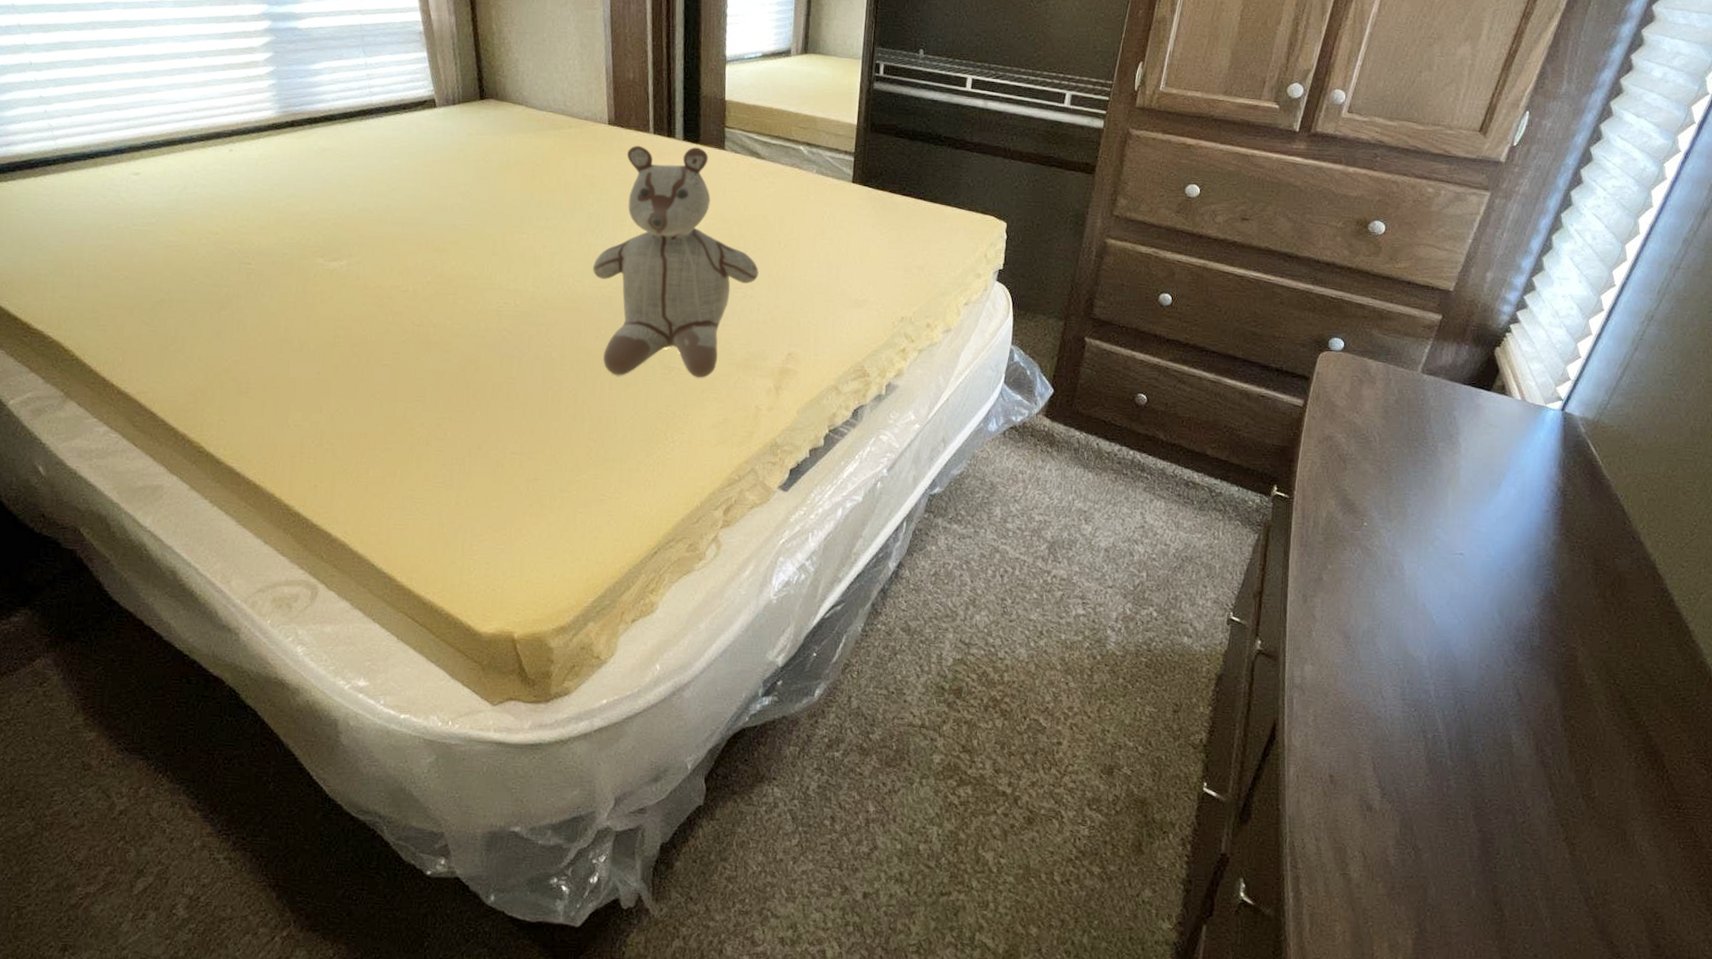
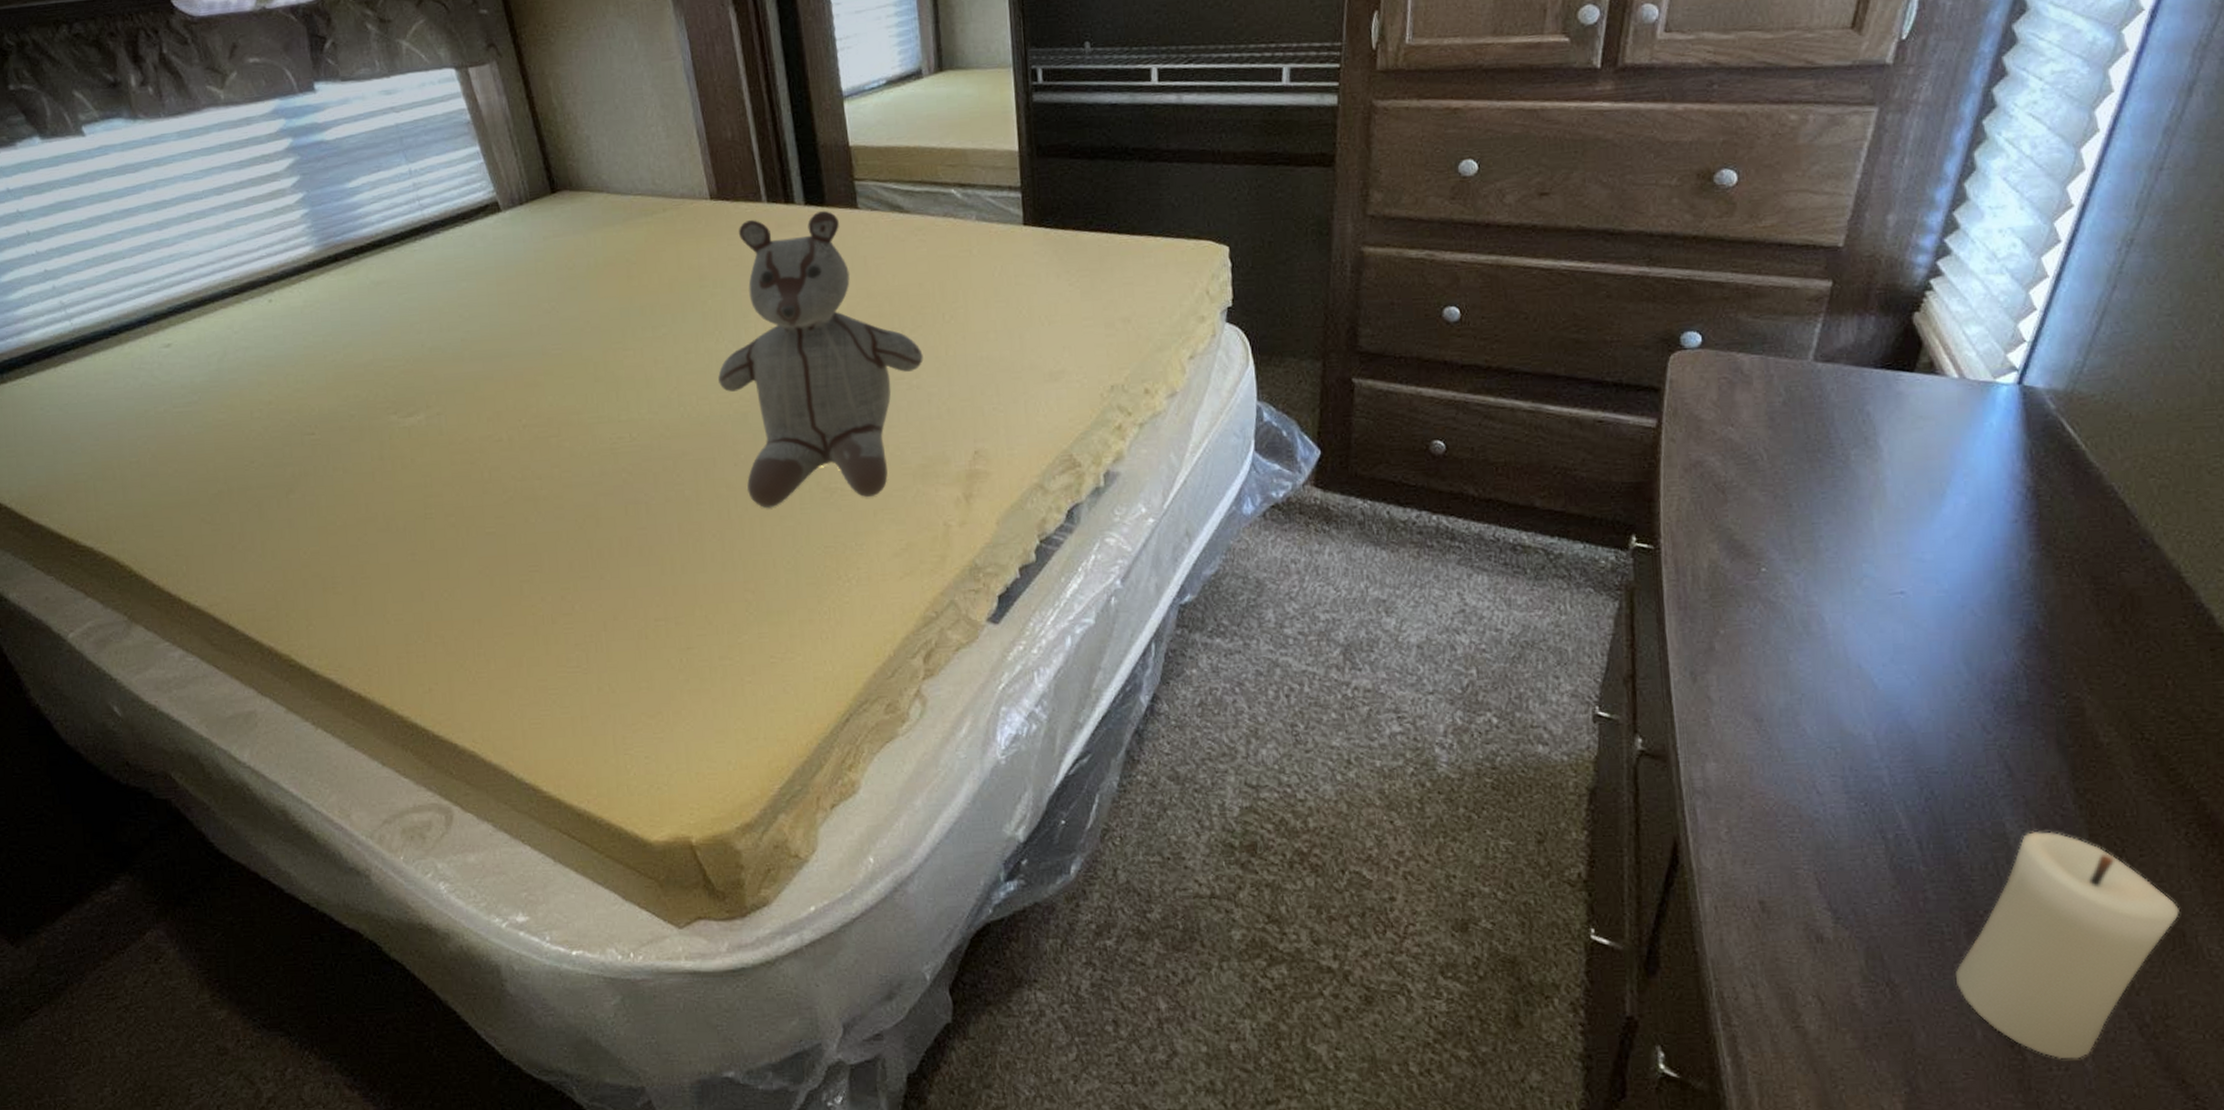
candle: none [1462,744,1624,918] -> present [1956,832,2179,1060]

